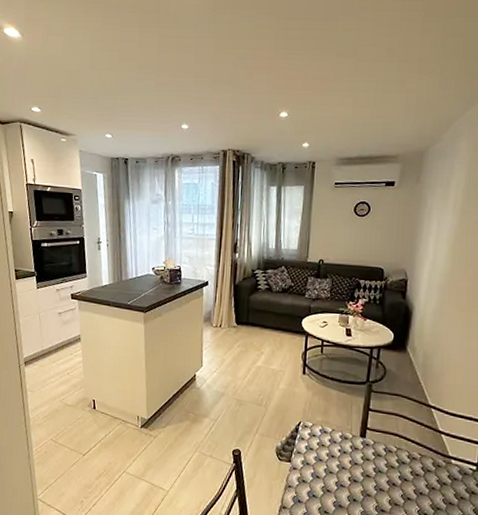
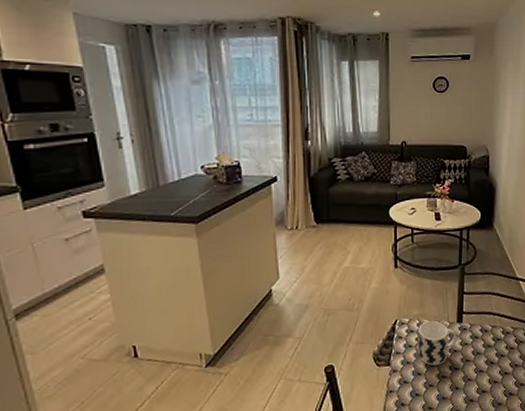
cup: none [318,429,358,473] -> present [417,320,457,366]

